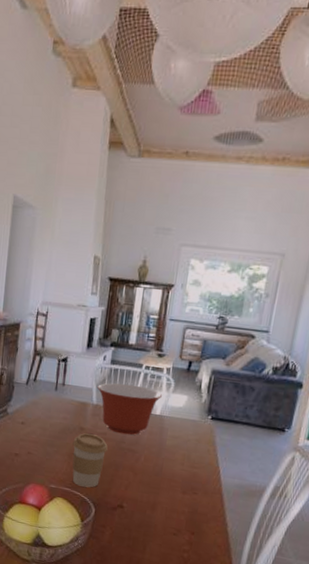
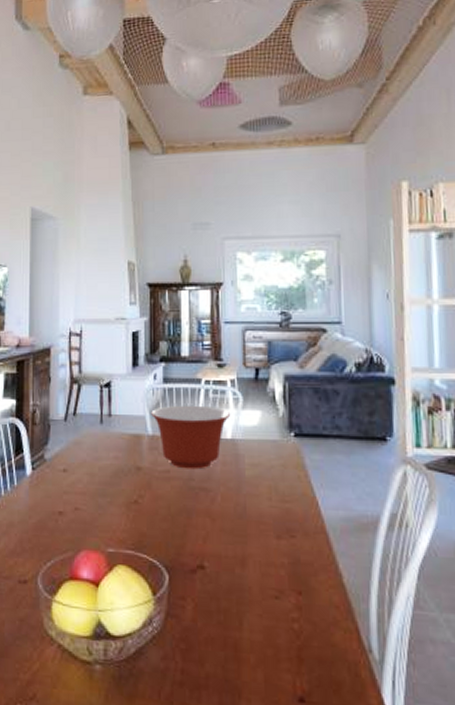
coffee cup: present [72,433,108,488] -> none [129,474,174,546]

